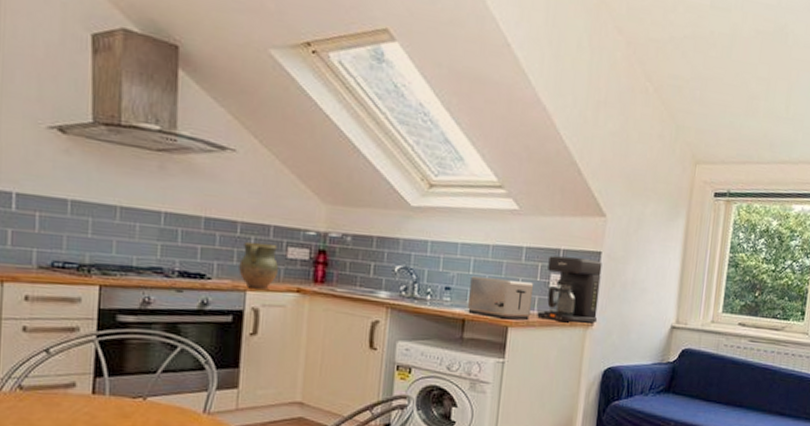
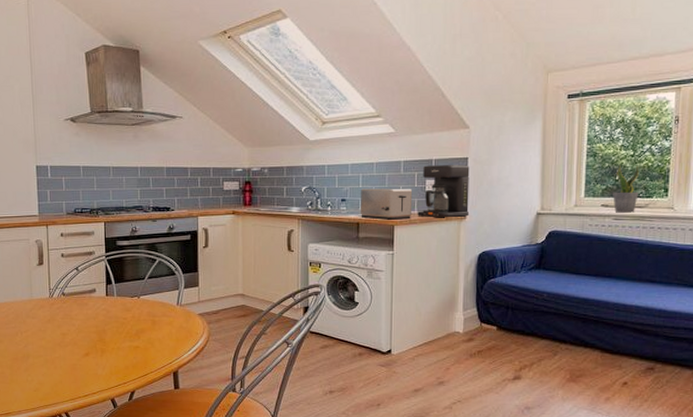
ceramic jug: present [239,242,279,289] -> none [192,181,219,214]
potted plant: none [750,280,779,335] -> present [613,165,639,213]

